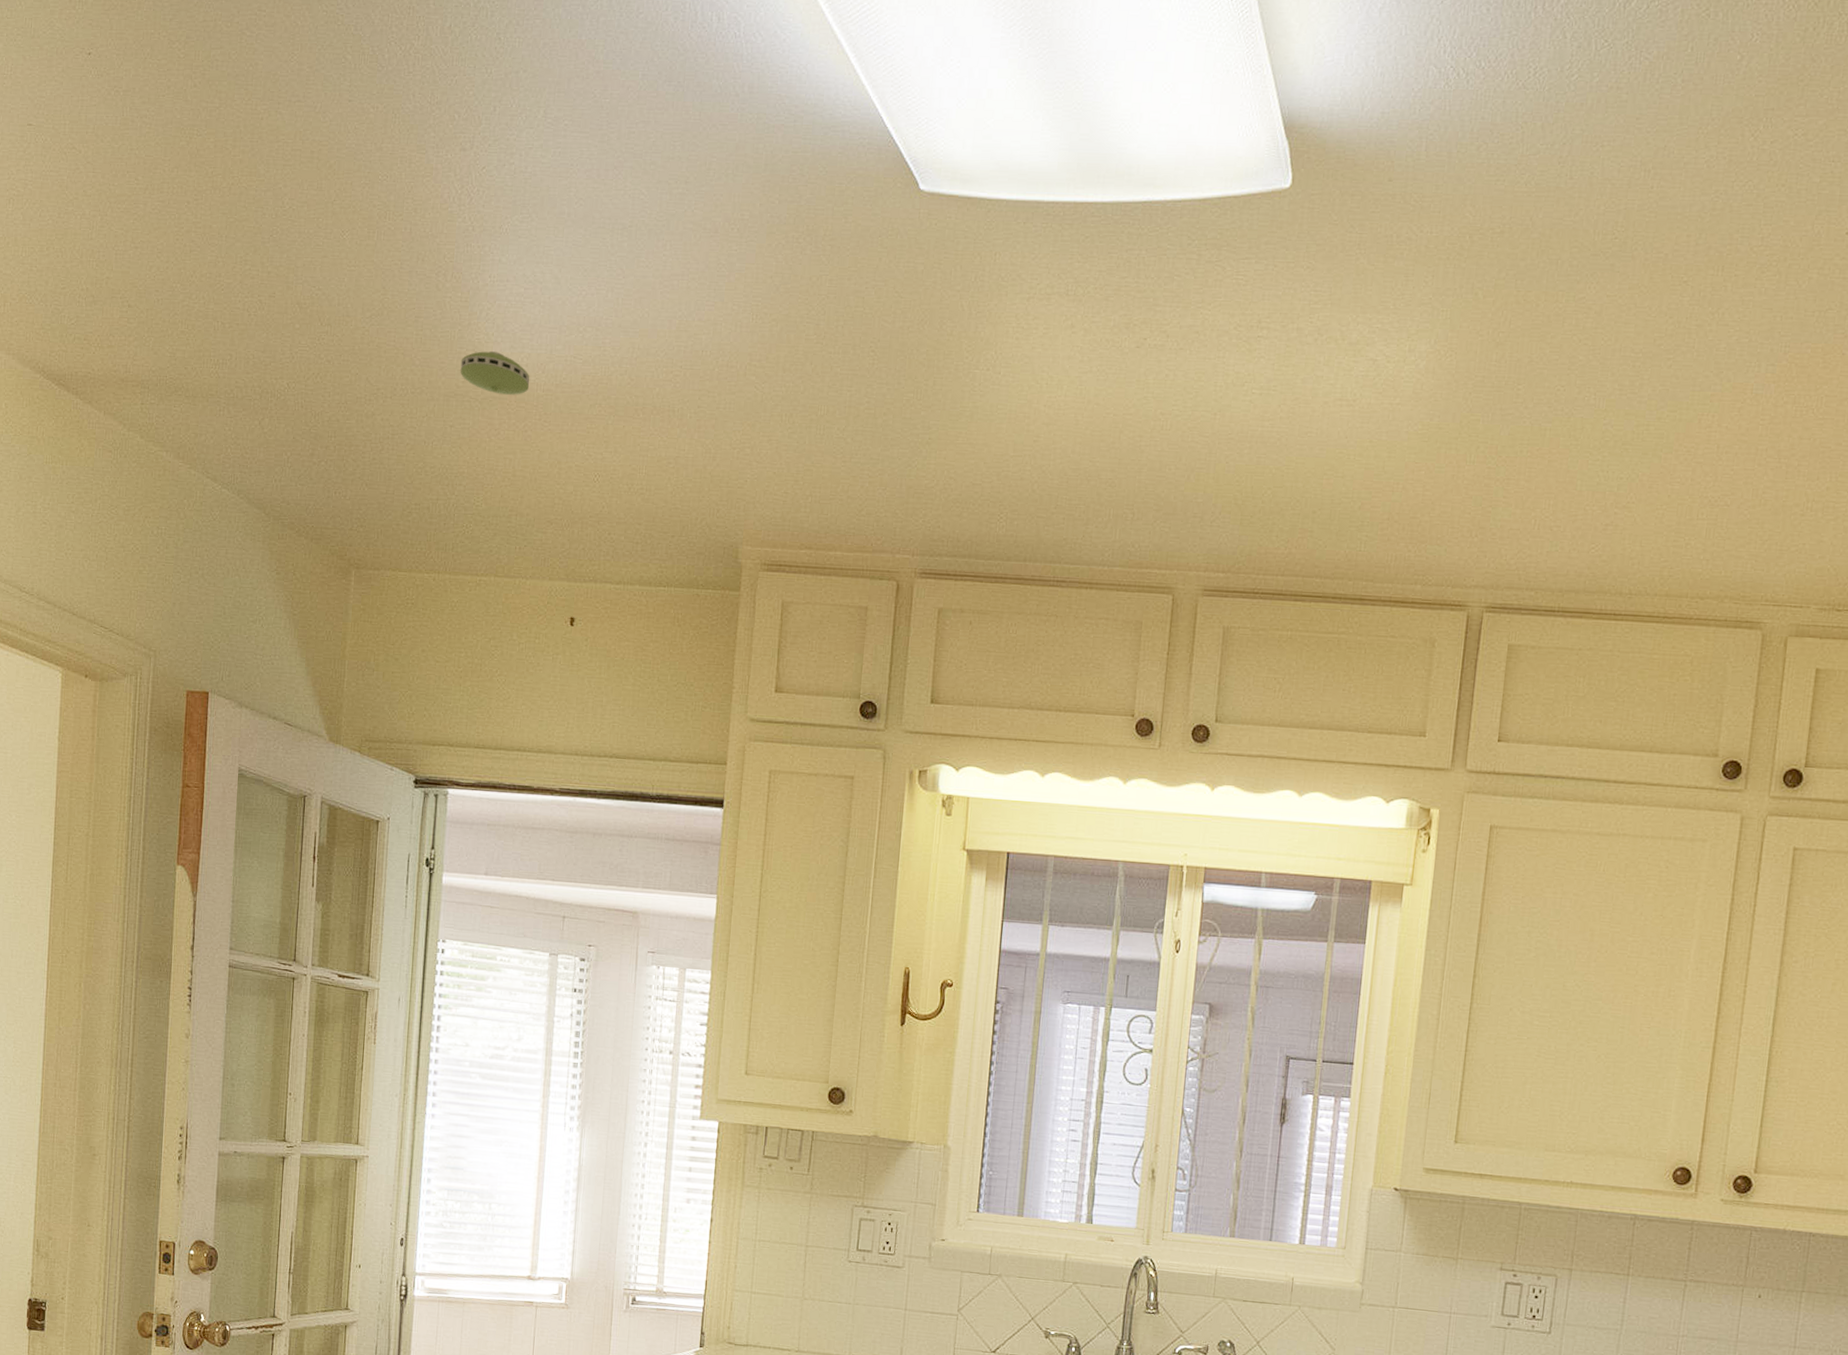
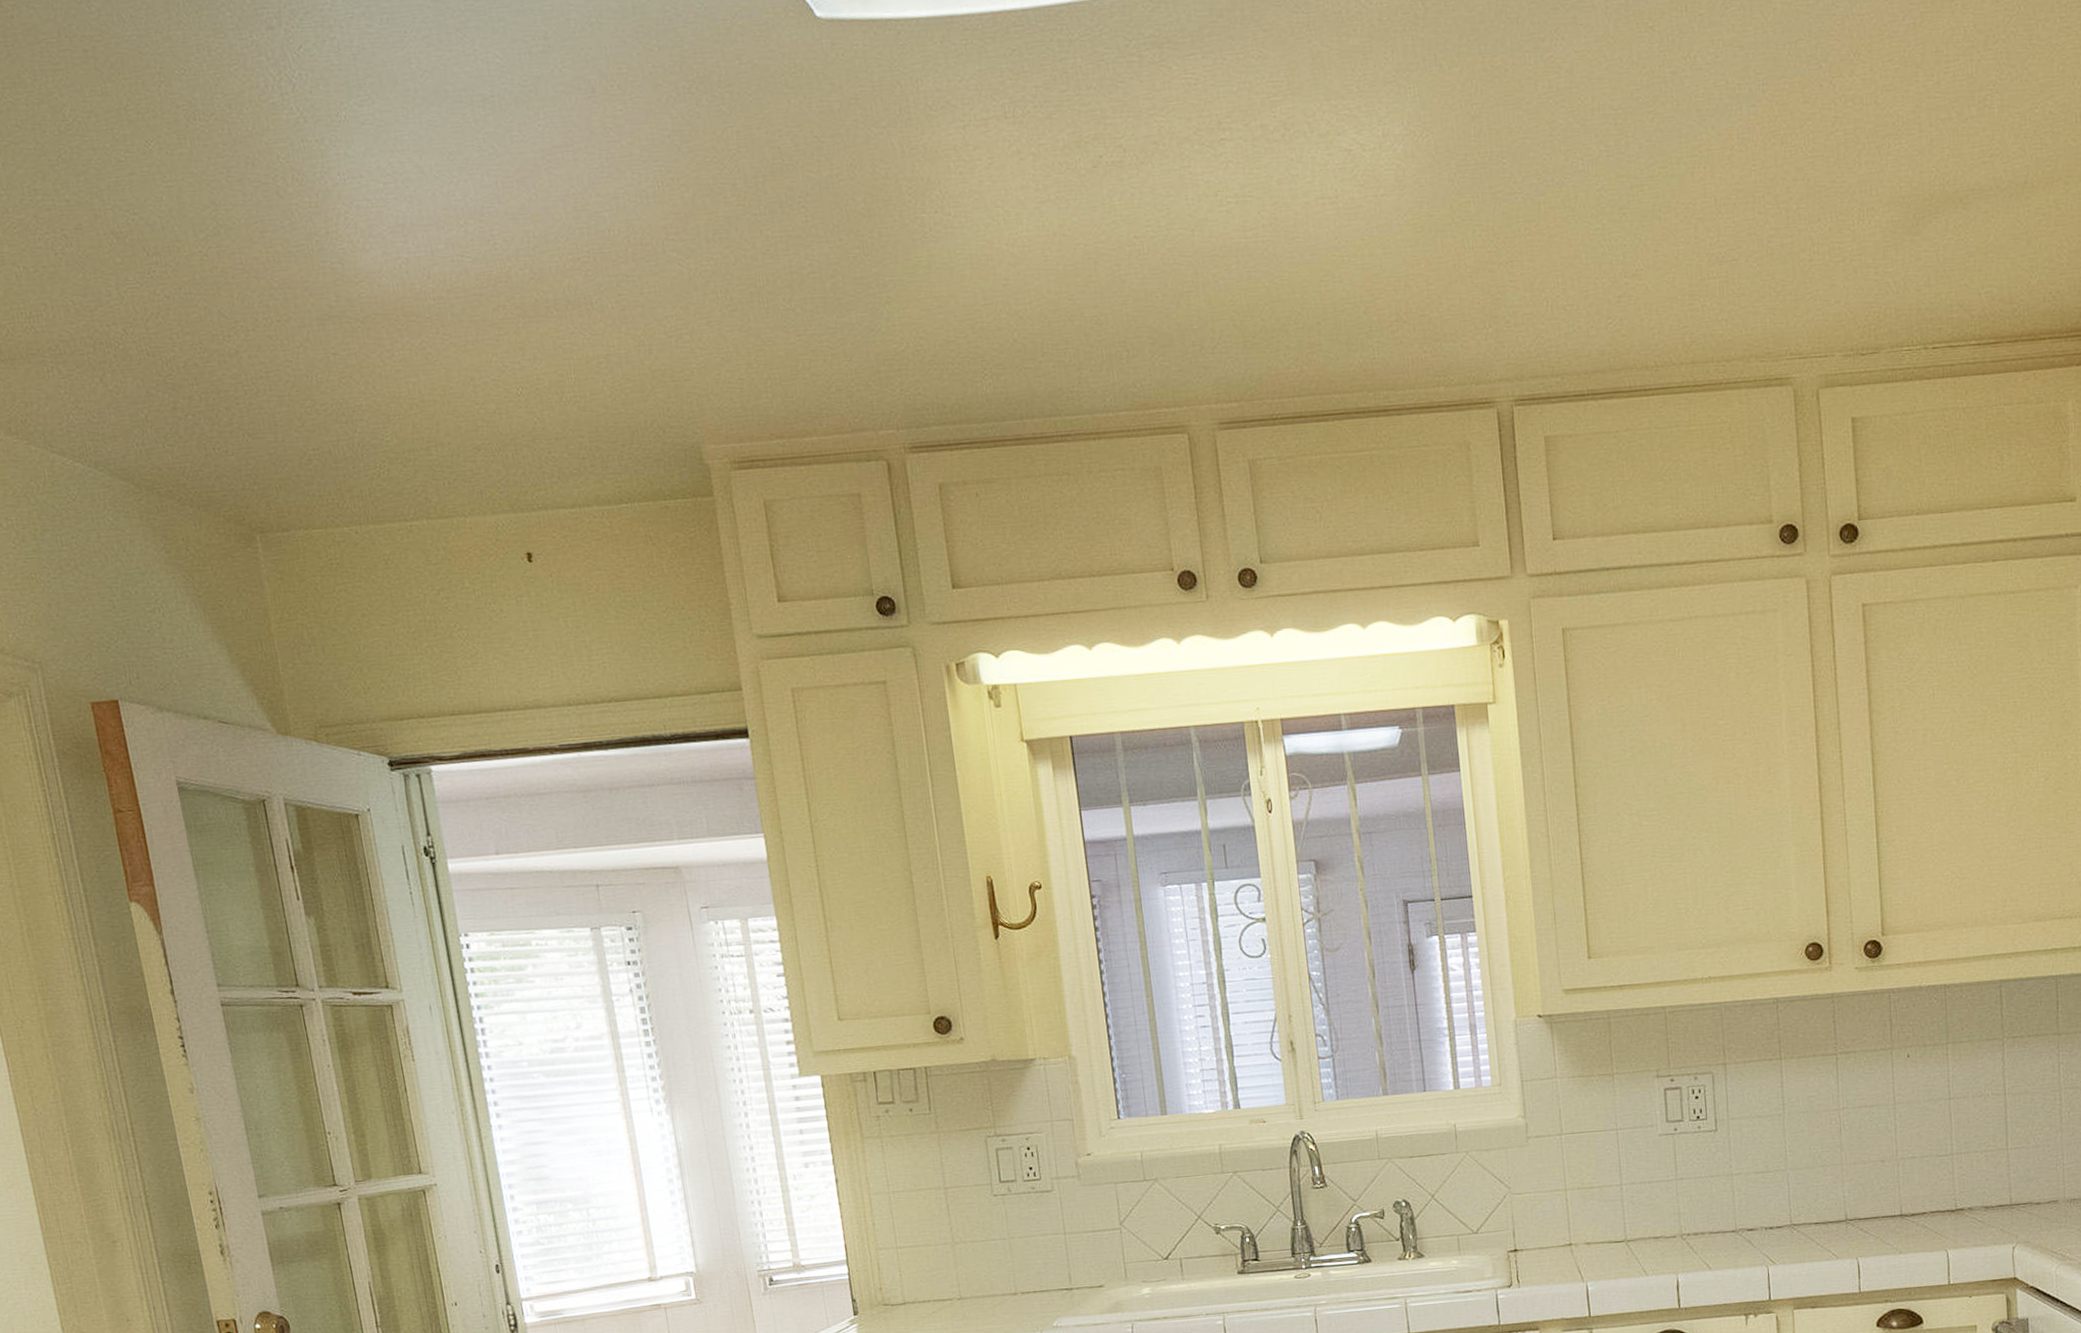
smoke detector: present [460,351,530,395] -> none [327,261,416,310]

